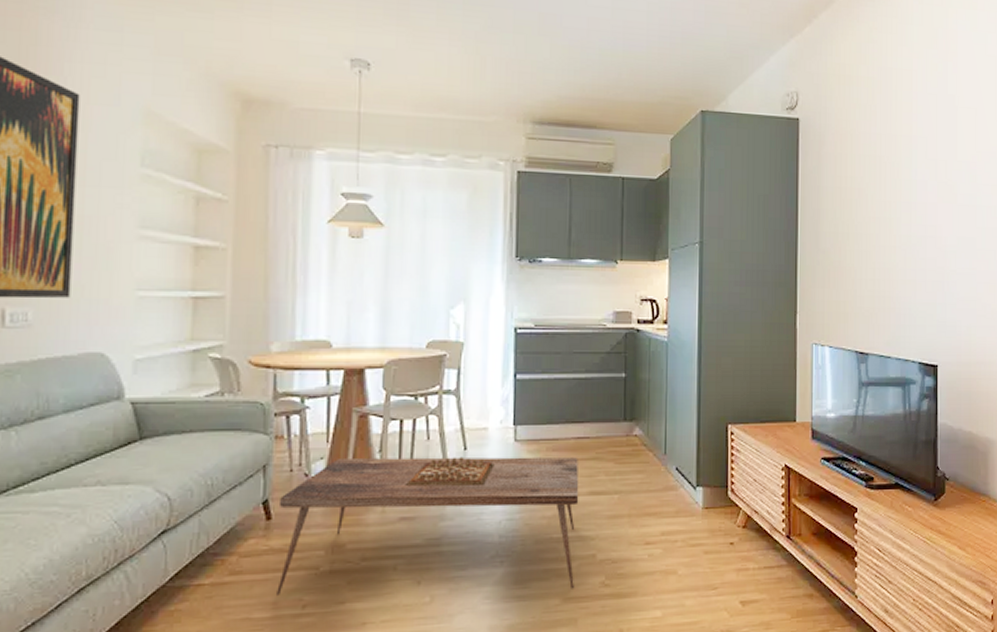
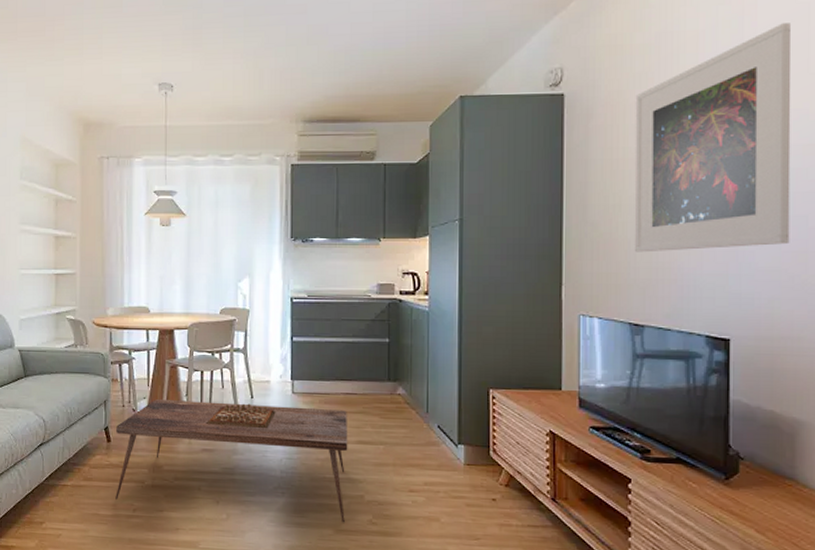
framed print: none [860,72,983,281] -> present [634,23,791,253]

